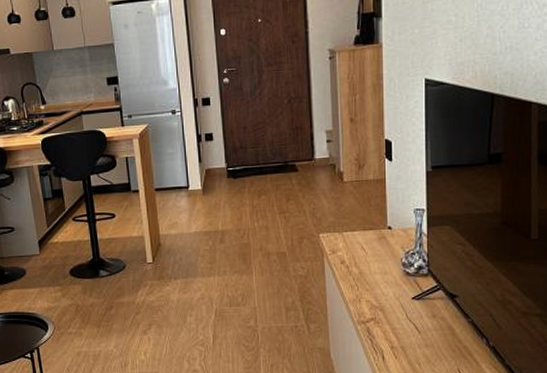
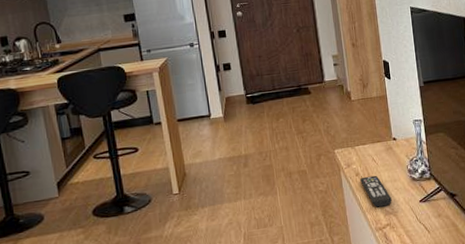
remote control: none [345,265,379,300] -> present [360,175,392,207]

